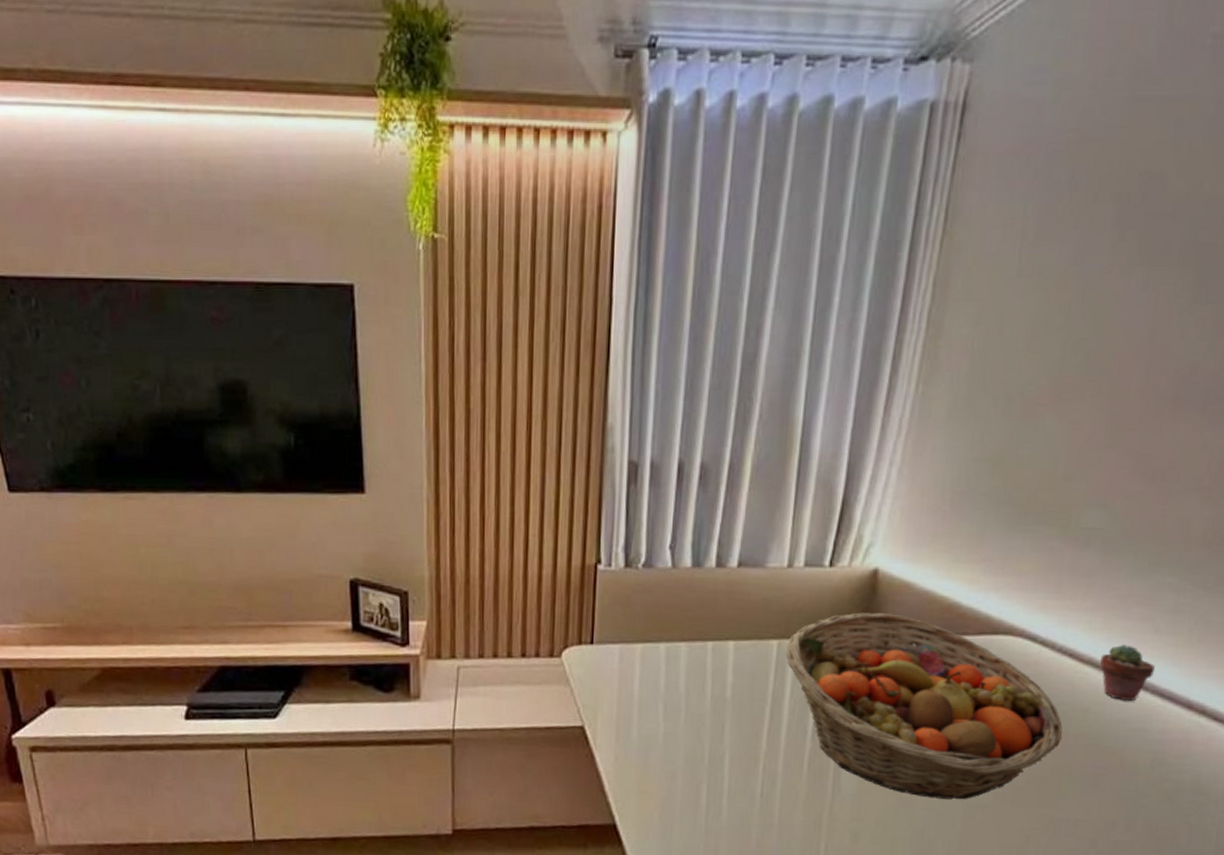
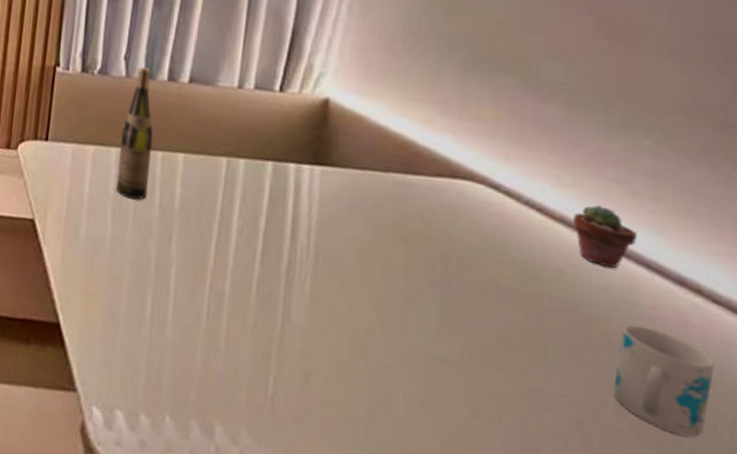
wine bottle: none [667,555,703,693] -> present [116,67,154,200]
fruit basket: present [785,612,1063,800] -> none [234,139,536,352]
mug: none [1124,749,1211,840] -> present [613,324,715,438]

